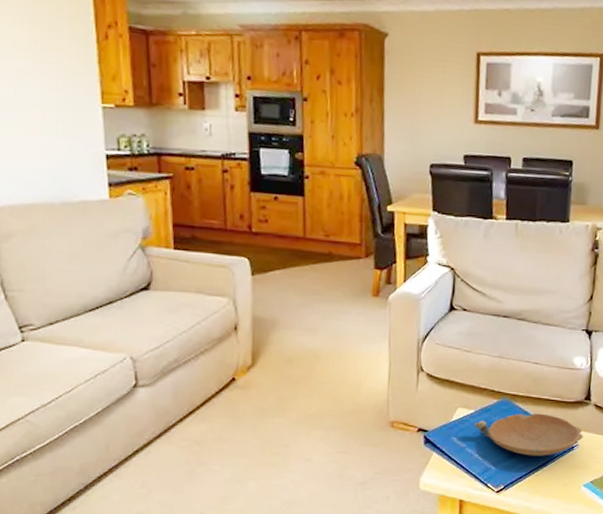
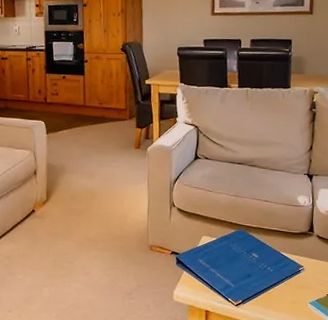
bowl: present [474,413,583,456] -> none [216,242,308,277]

